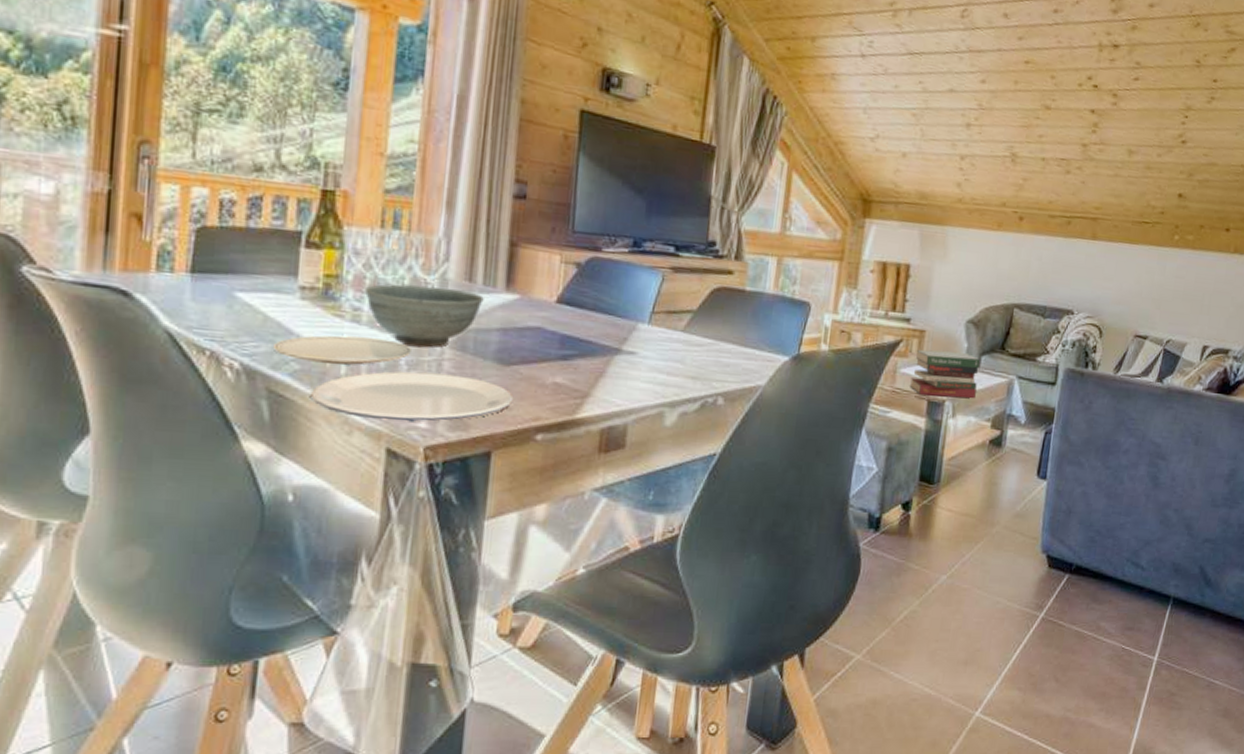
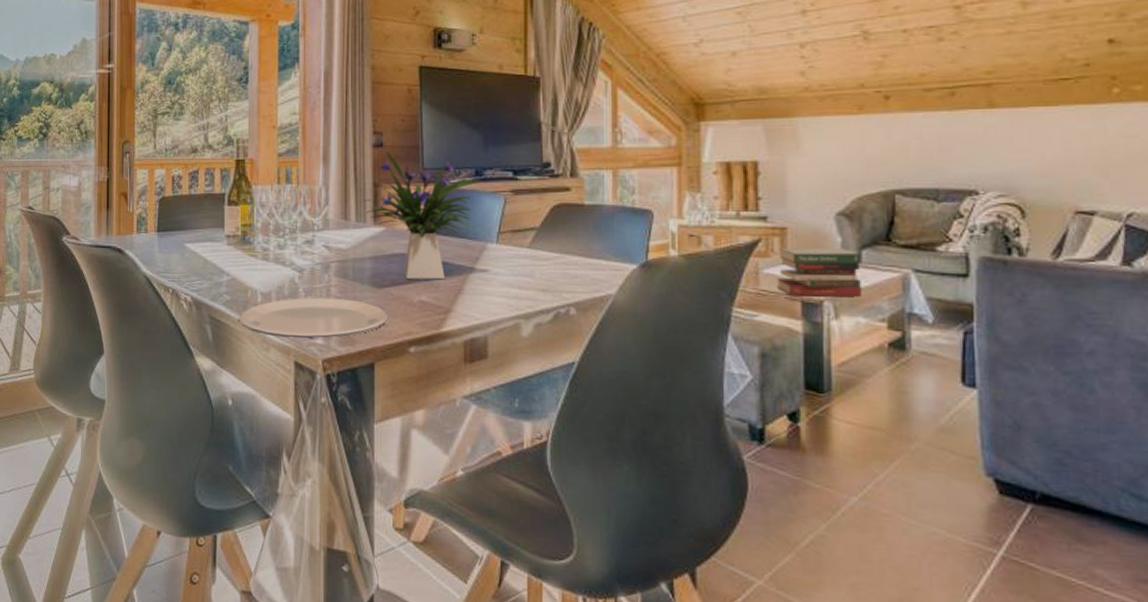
plate: present [272,335,413,365] -> none [211,271,307,295]
bowl: present [364,284,484,347] -> none [269,227,357,276]
flower arrangement: none [496,206,639,360] -> present [364,152,481,280]

